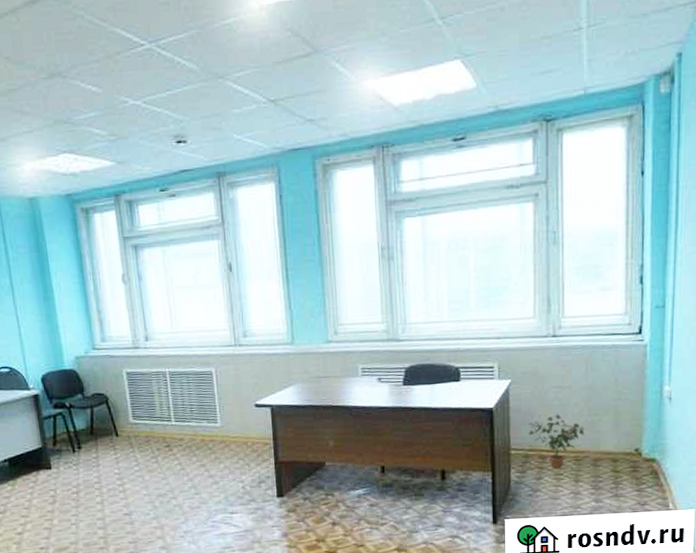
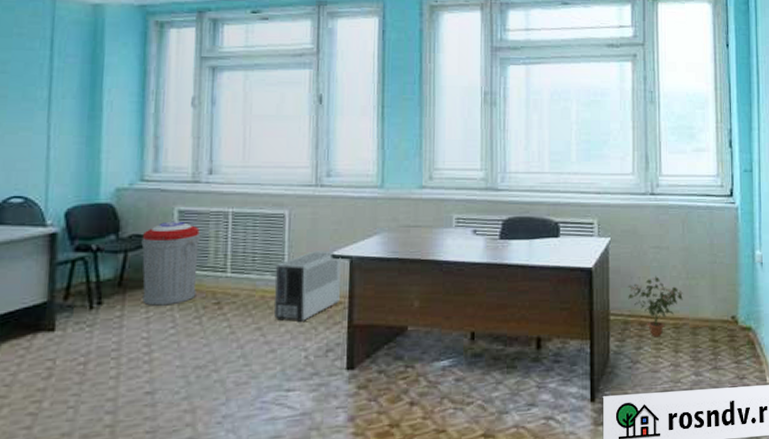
trash can: none [102,381,150,449] -> present [141,221,201,306]
air purifier: none [209,400,267,460] -> present [274,250,341,323]

